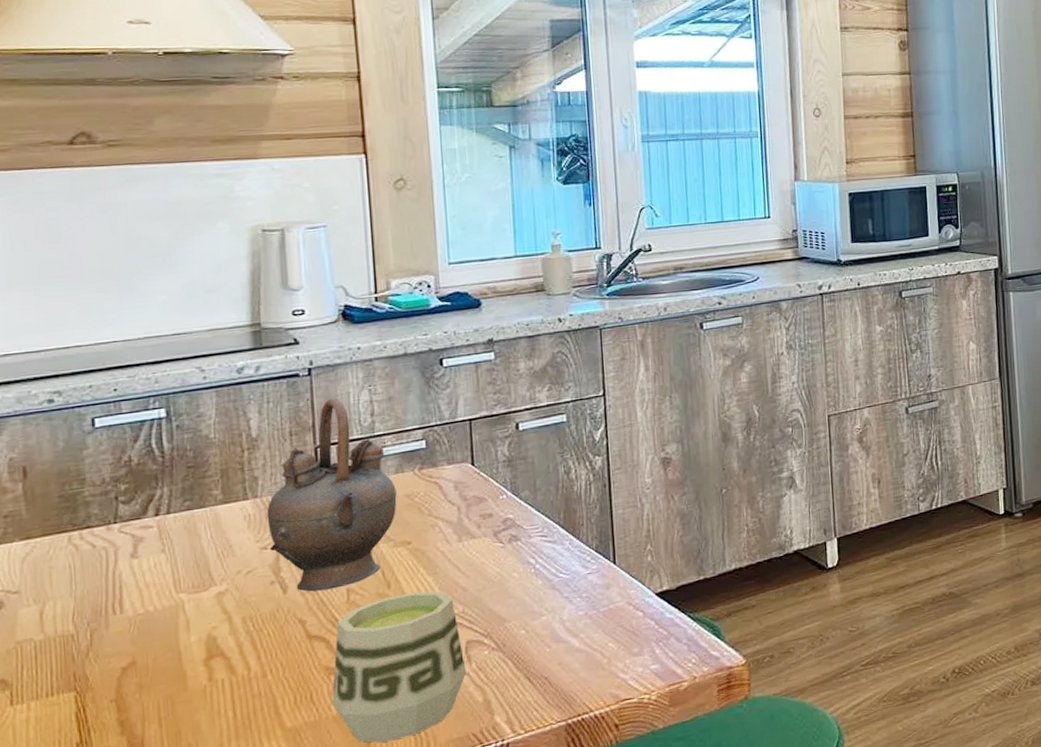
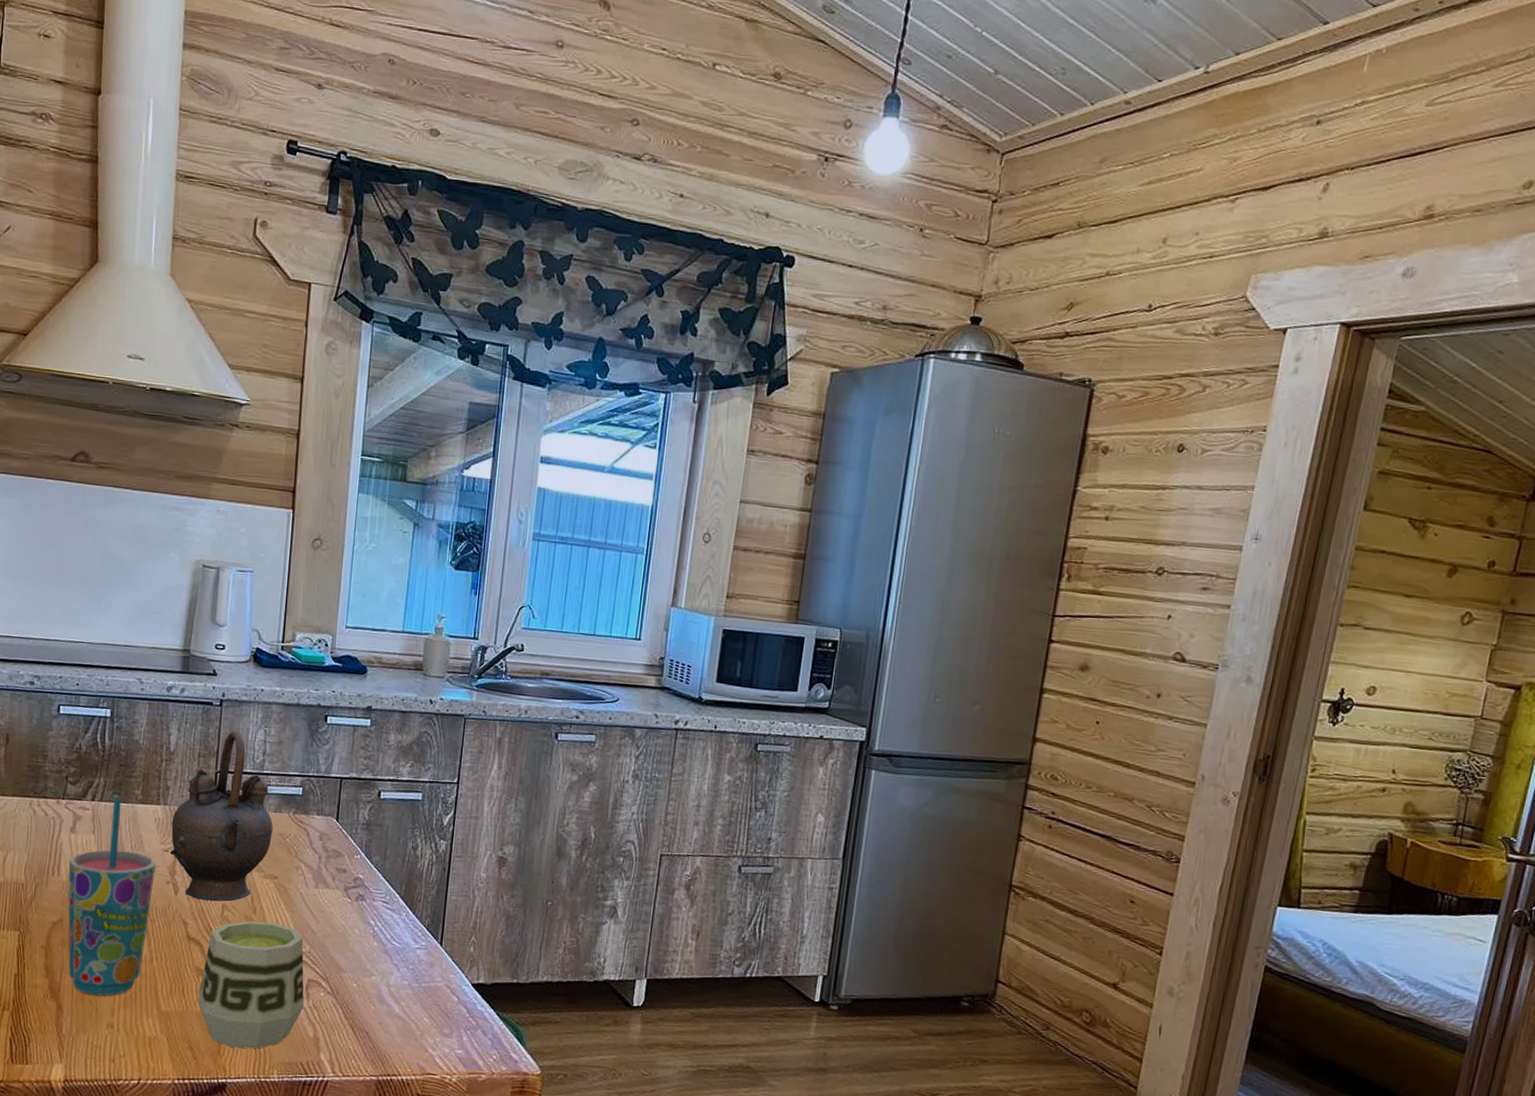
cup: none [133,503,254,739] -> present [68,797,156,996]

